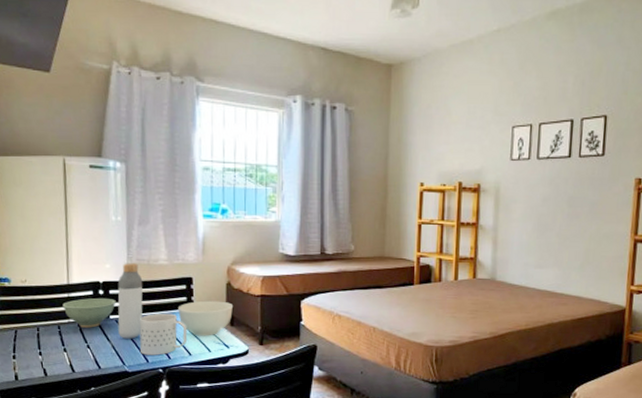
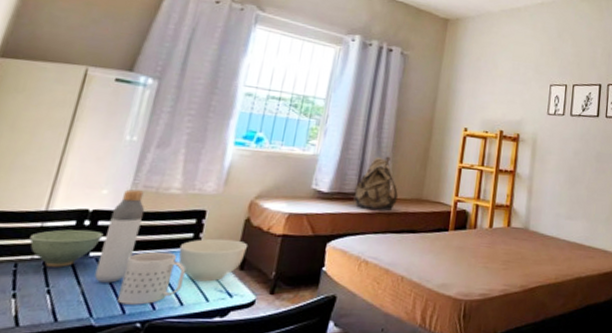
backpack: none [319,217,360,270] -> present [353,156,398,212]

